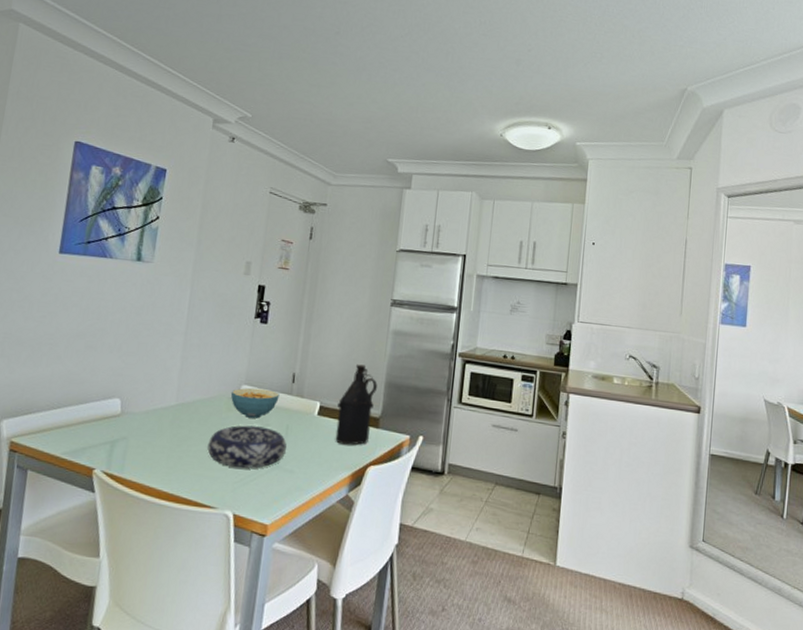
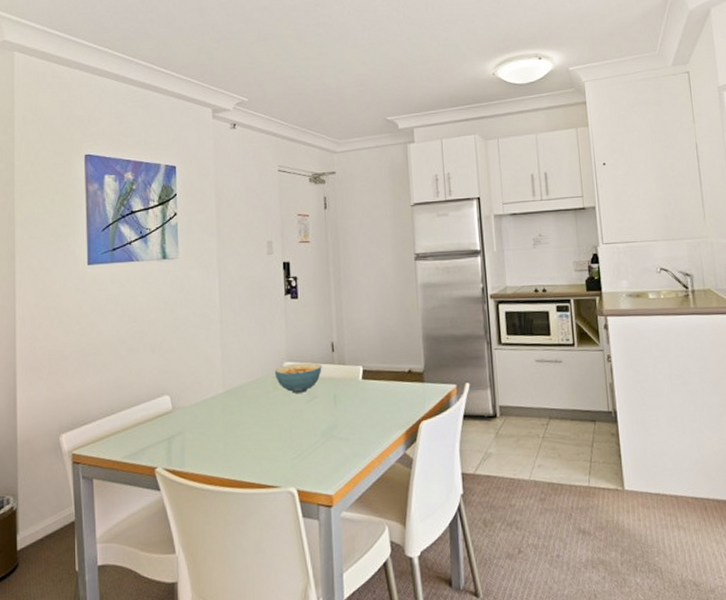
decorative bowl: present [207,425,287,468] -> none [261,400,337,444]
bottle: present [335,364,377,445] -> none [380,322,416,404]

